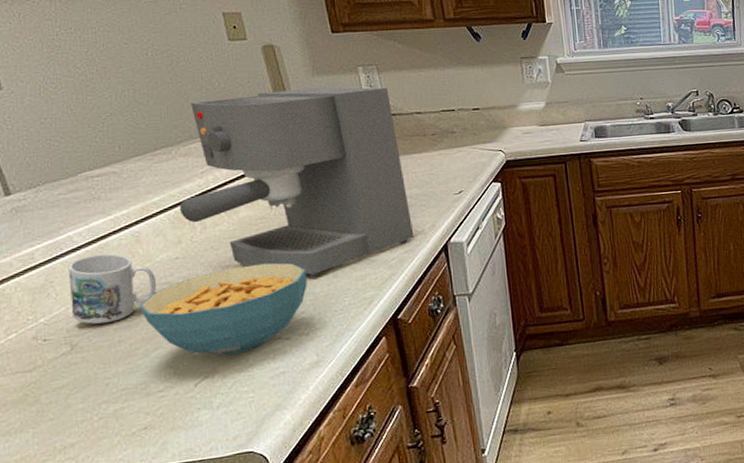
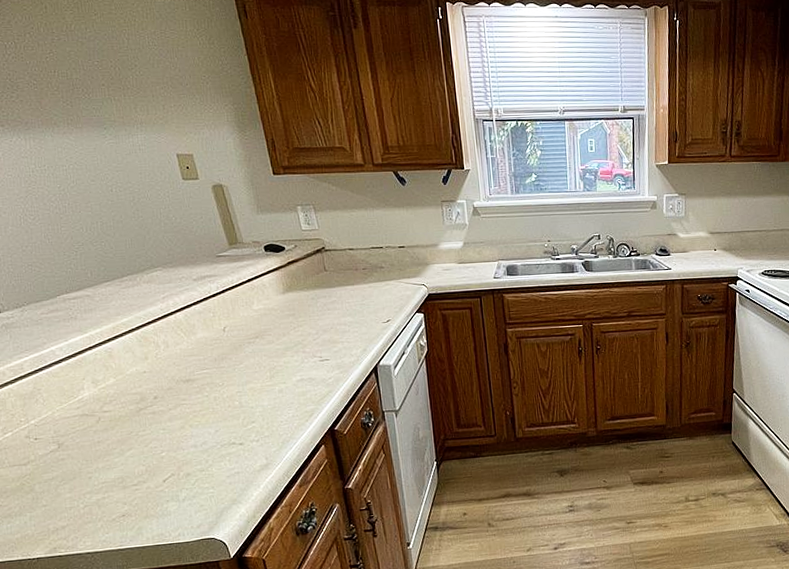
mug: present [68,253,156,324] -> none [52,366,128,427]
cereal bowl: present [139,262,307,356] -> none [113,378,257,457]
coffee maker: present [180,87,414,277] -> none [145,224,348,392]

